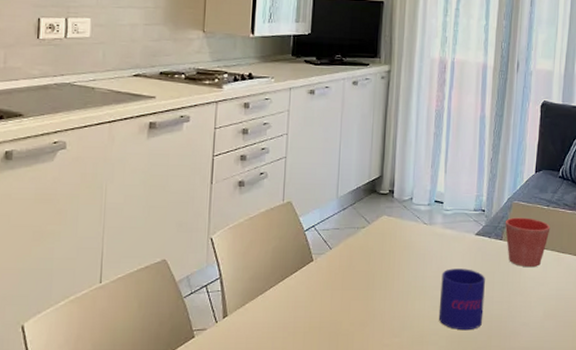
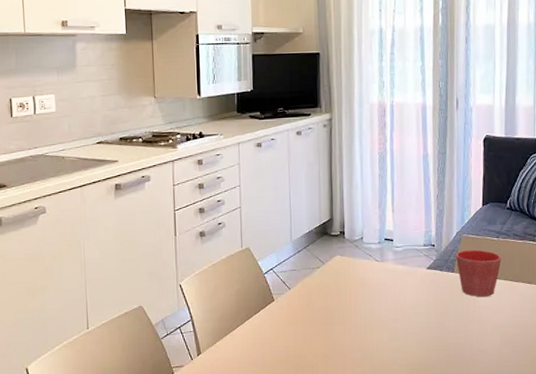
mug: present [438,268,485,331] -> none [397,301,441,359]

